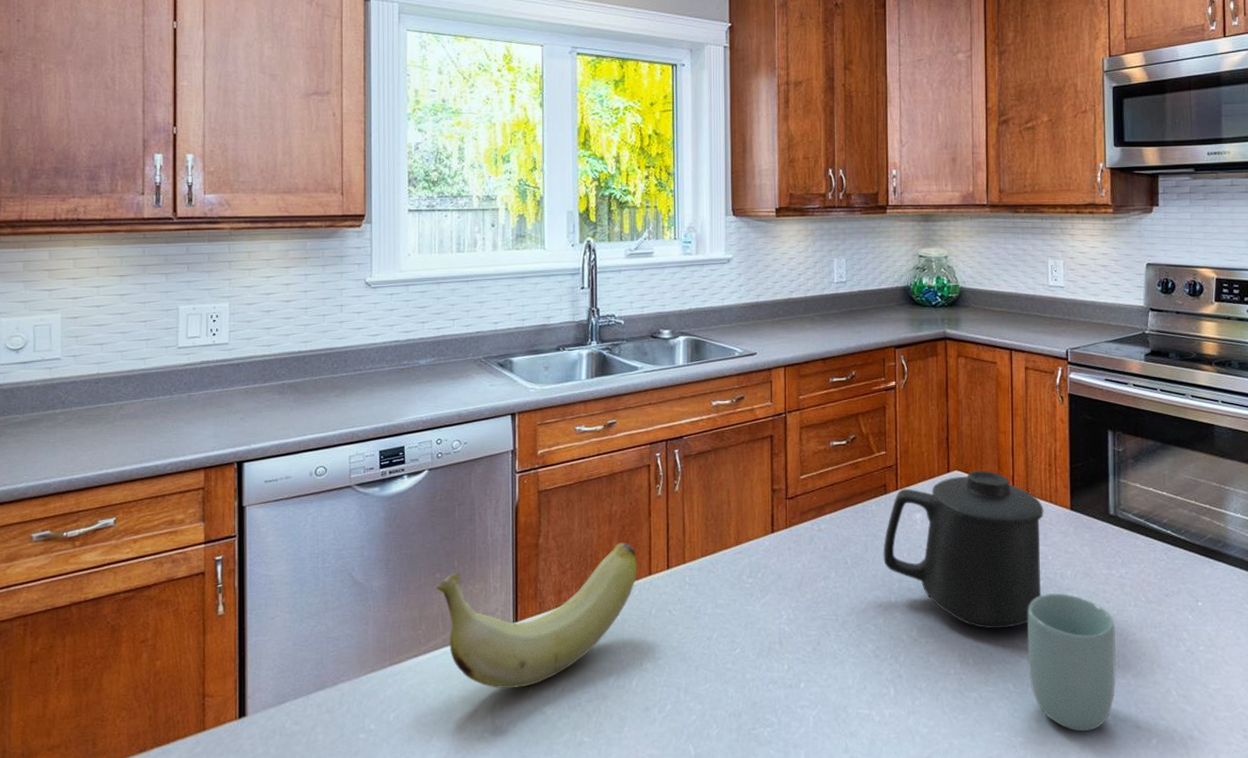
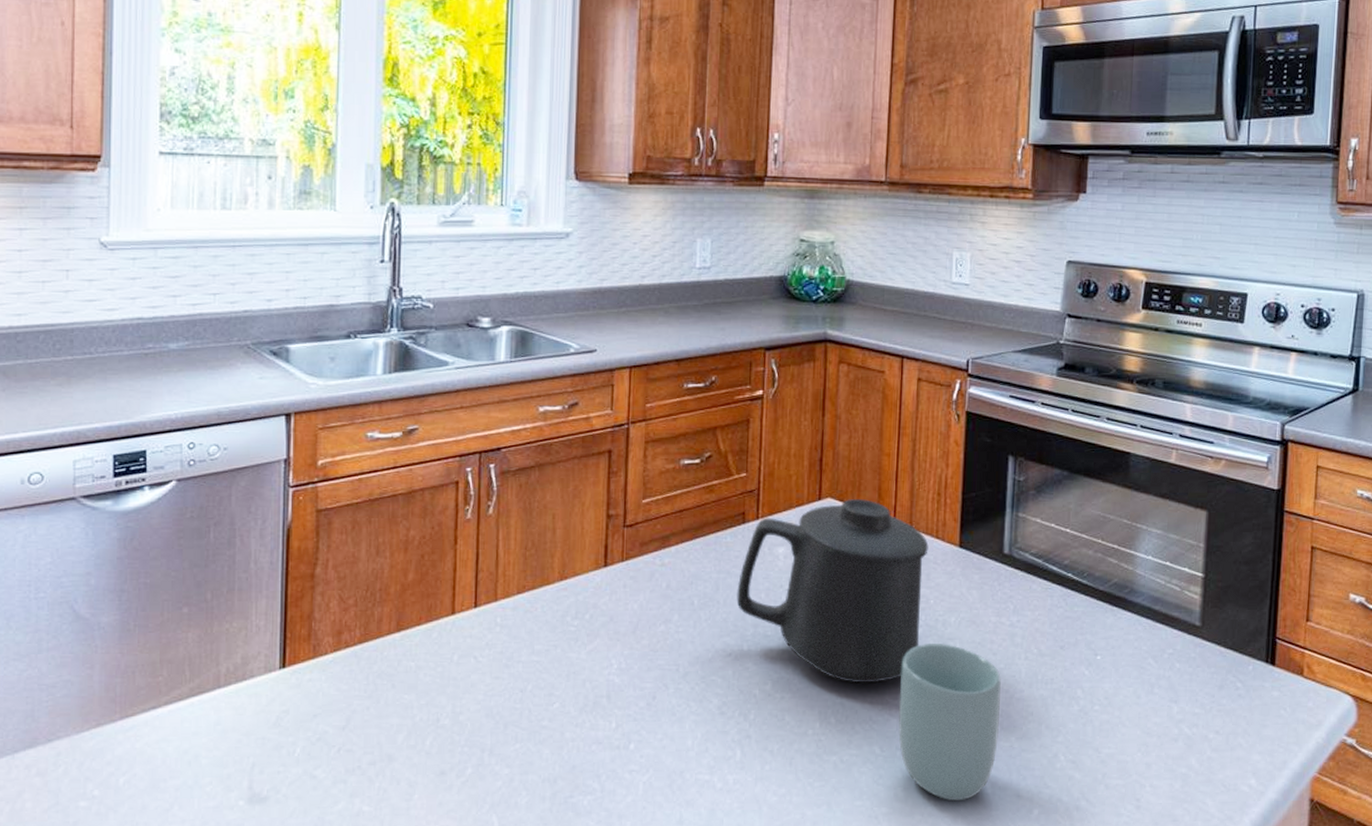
banana: present [436,542,638,689] -> none [182,574,439,749]

